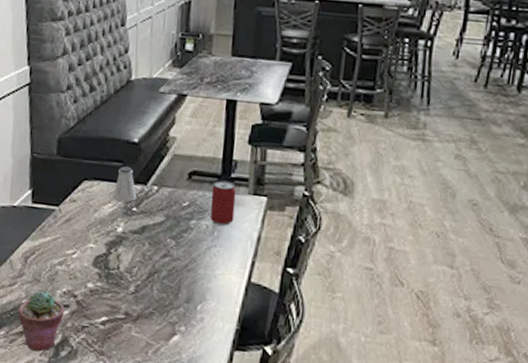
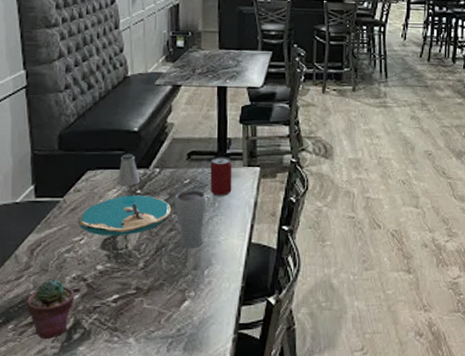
plate: none [72,211,167,255] -> present [78,195,172,236]
drinking glass: none [170,213,206,279] -> present [174,189,207,249]

